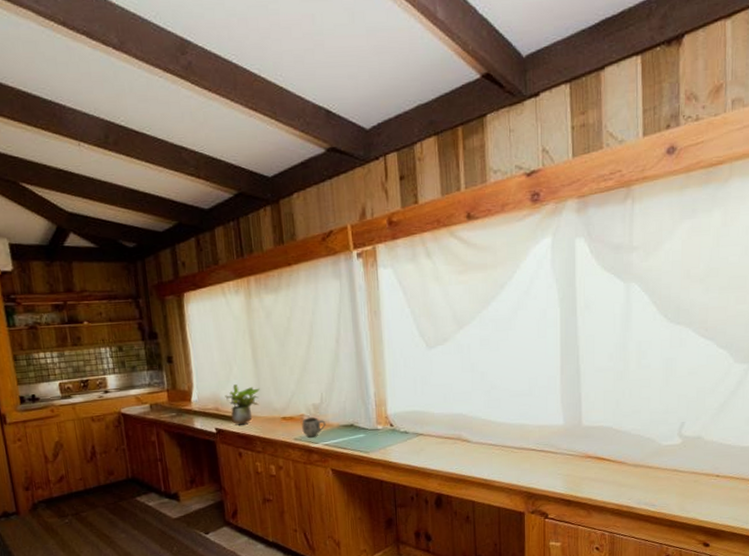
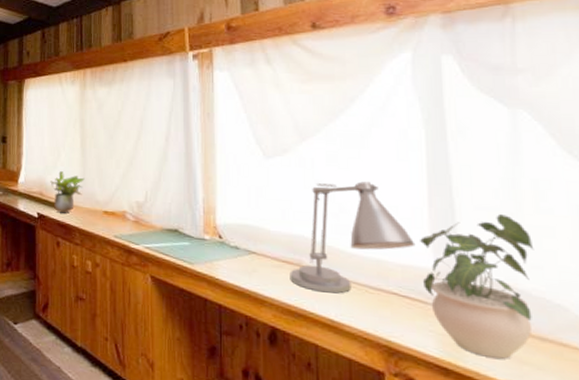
mug: present [302,417,326,438] -> none [123,215,149,237]
desk lamp: none [451,359,550,459] -> present [289,181,416,294]
potted plant: none [553,372,635,486] -> present [420,213,534,359]

